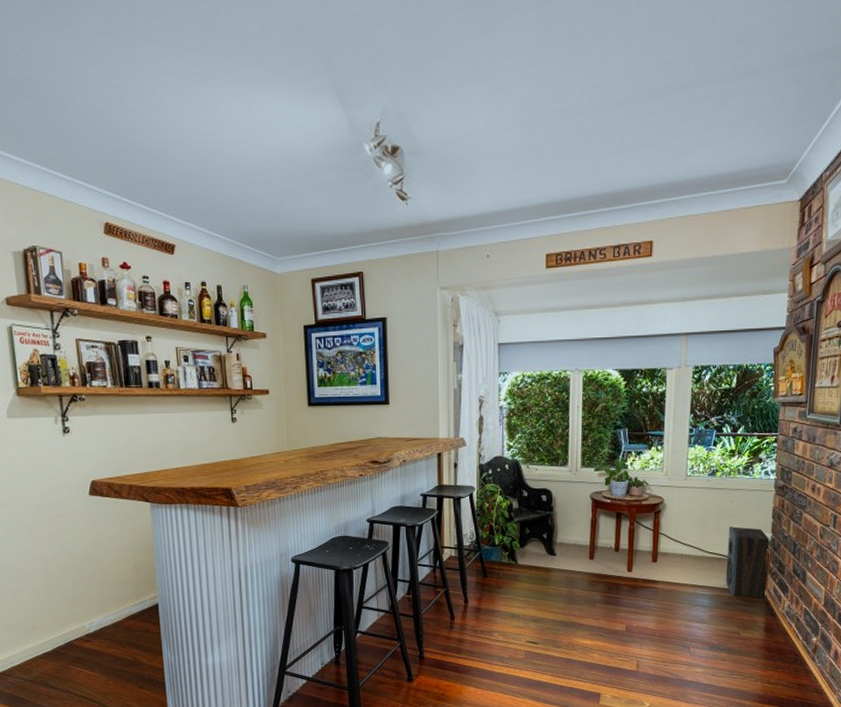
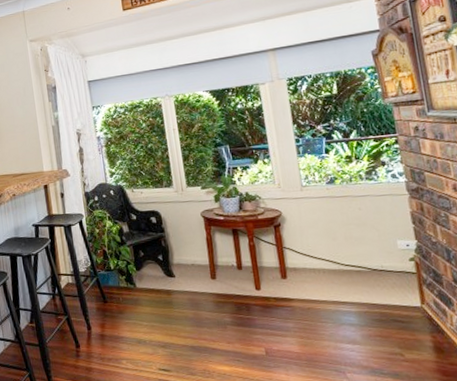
speaker: present [725,526,770,600] -> none [362,235,427,315]

